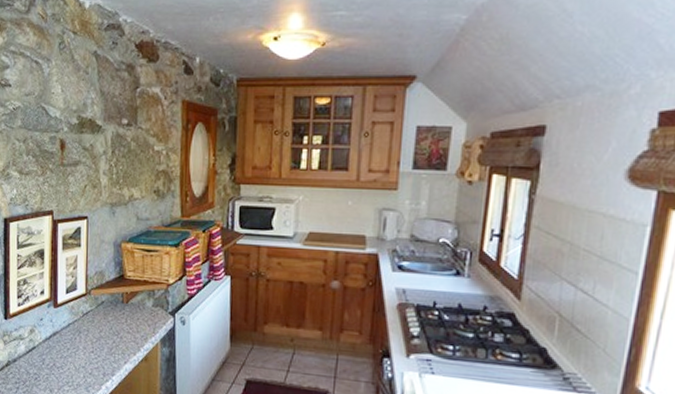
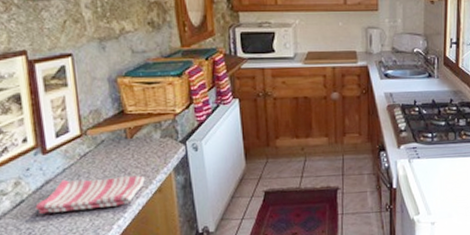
dish towel: none [43,333,134,368] -> present [35,175,145,214]

